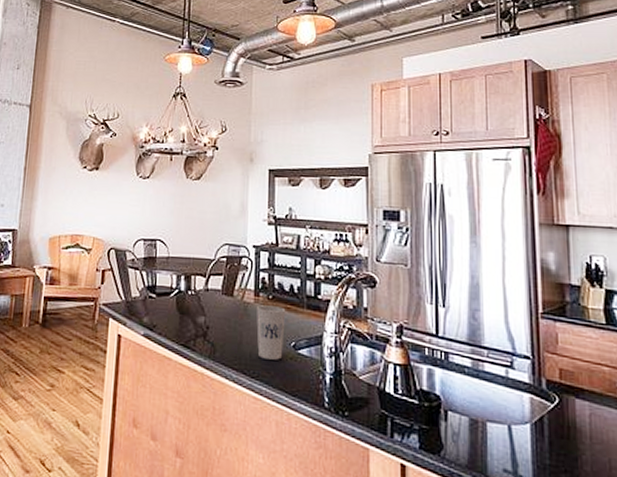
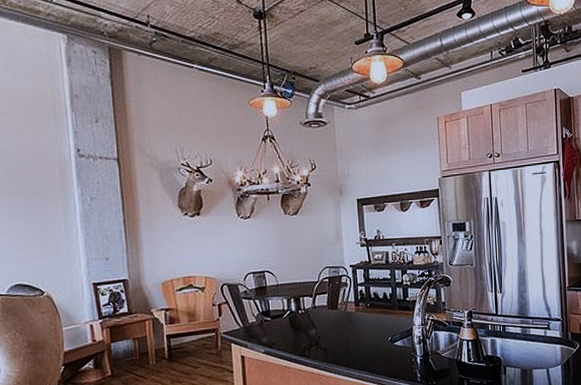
cup: present [256,305,286,360] -> none [358,311,382,354]

